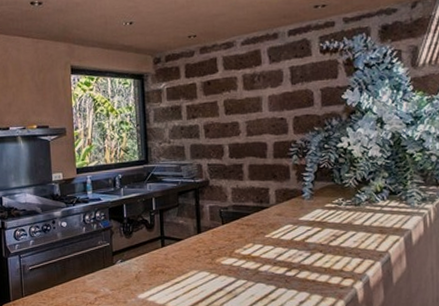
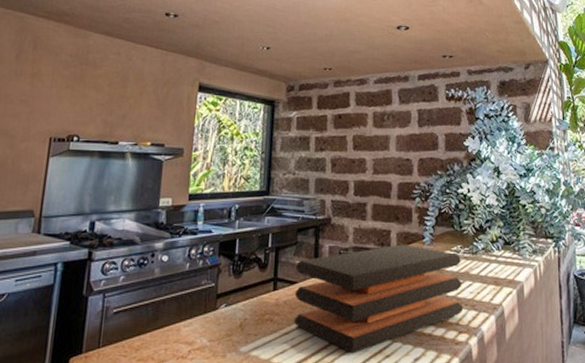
cutting board: none [180,200,347,299] -> present [294,244,464,354]

